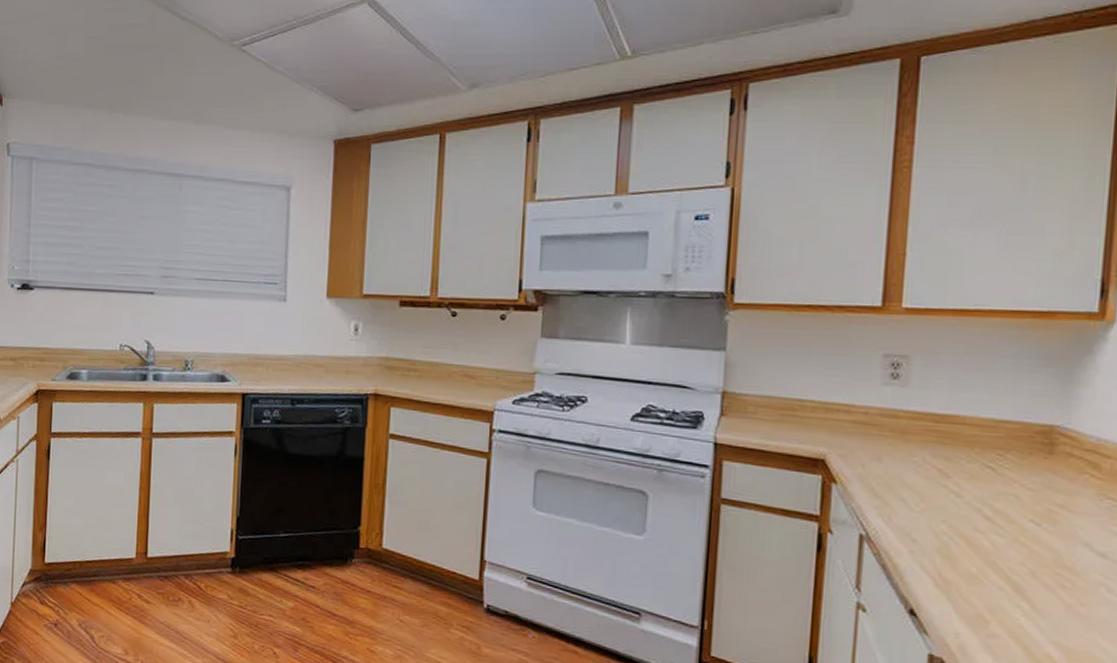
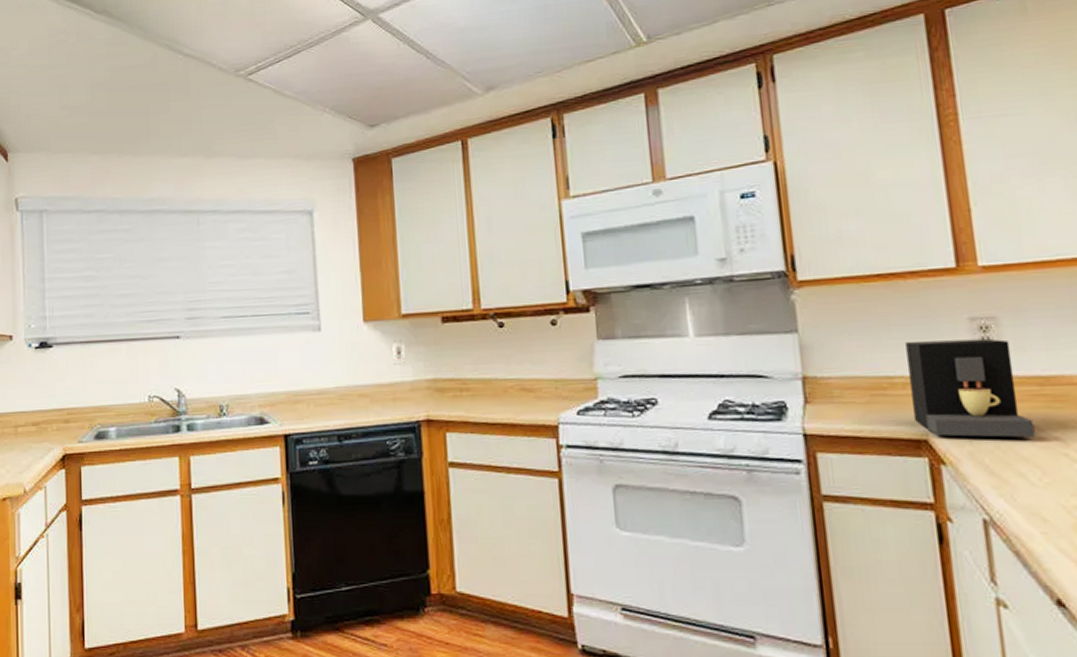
coffee maker: none [815,371,923,467] -> present [906,338,1036,438]

